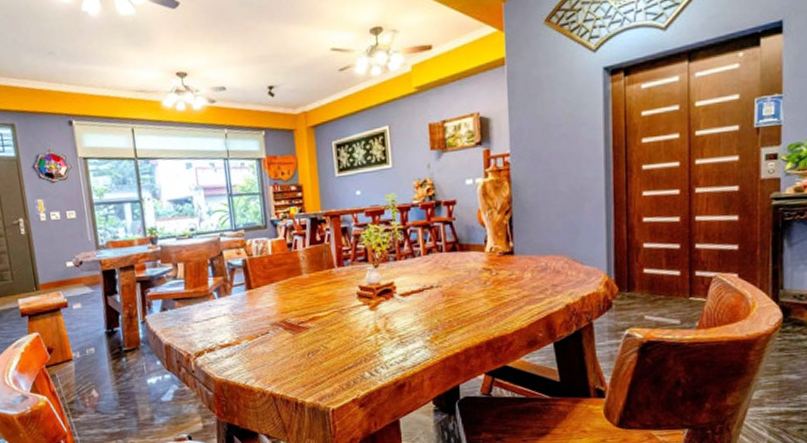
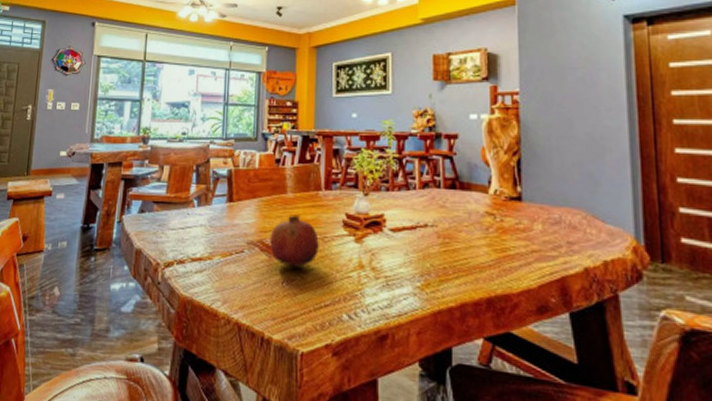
fruit: none [291,293,338,340] -> present [269,215,319,268]

